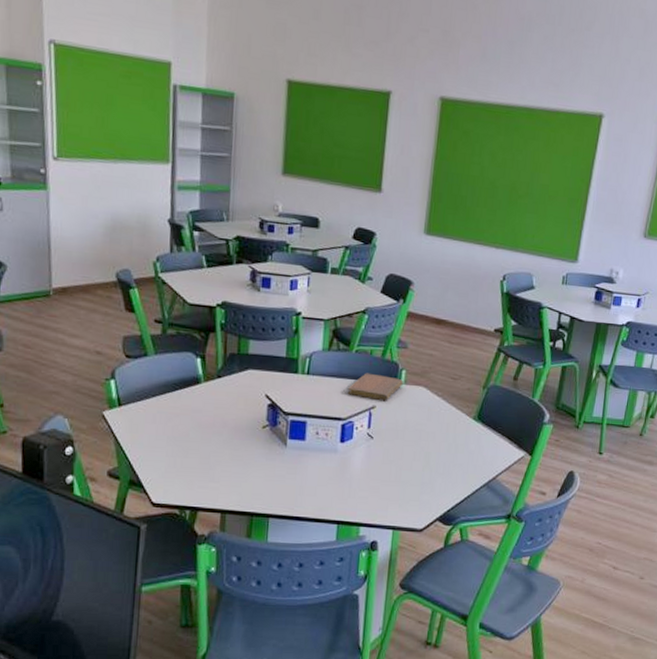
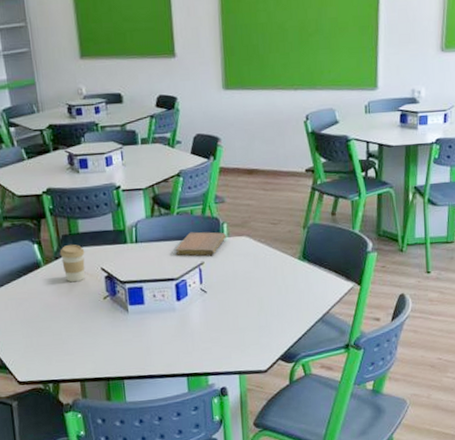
coffee cup: none [223,365,251,406] -> present [59,244,85,283]

